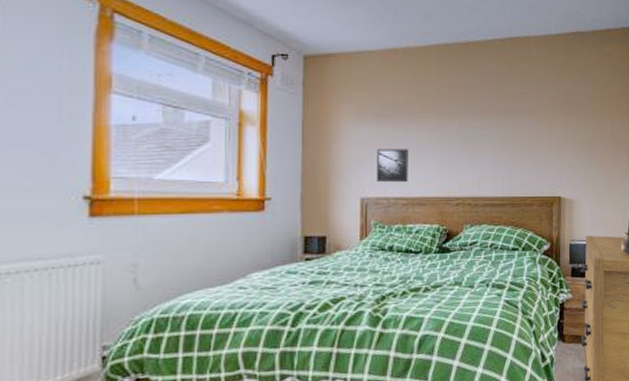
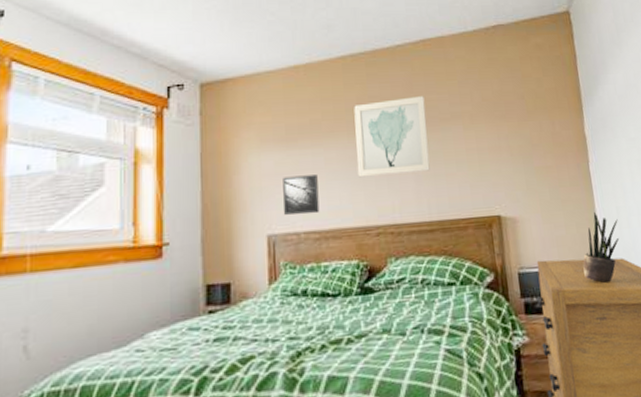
wall art: none [444,88,508,155] -> present [354,96,430,178]

